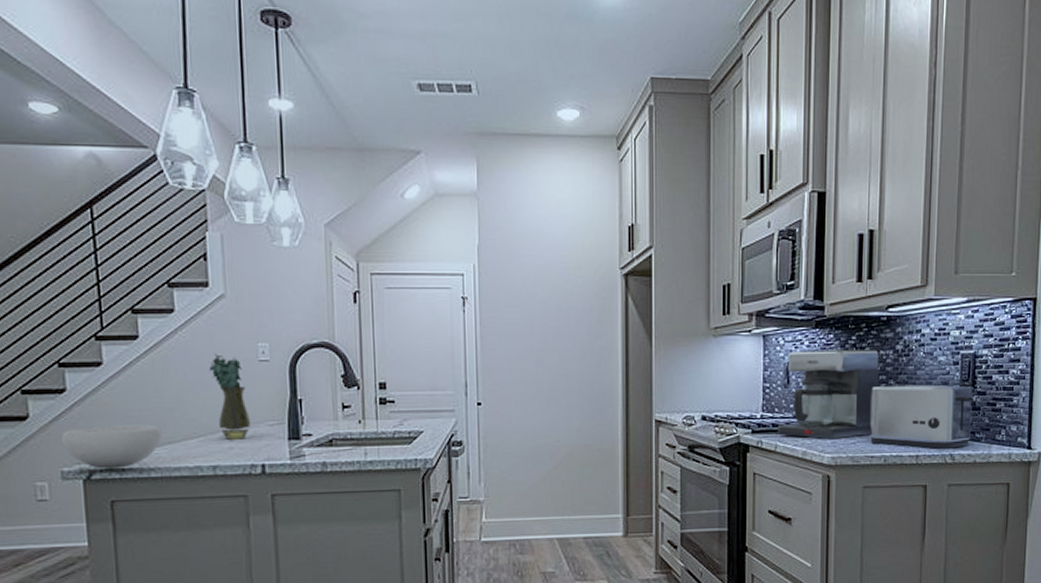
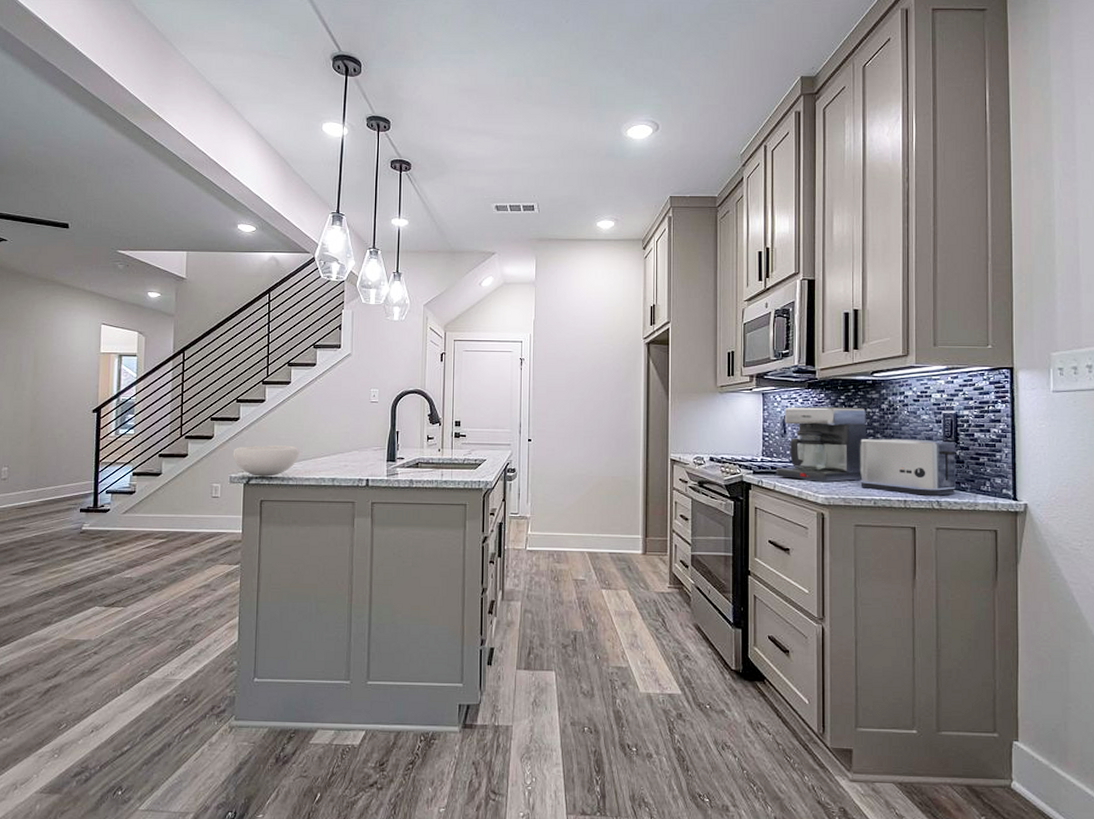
vase: present [210,354,250,440] -> none [336,396,361,459]

